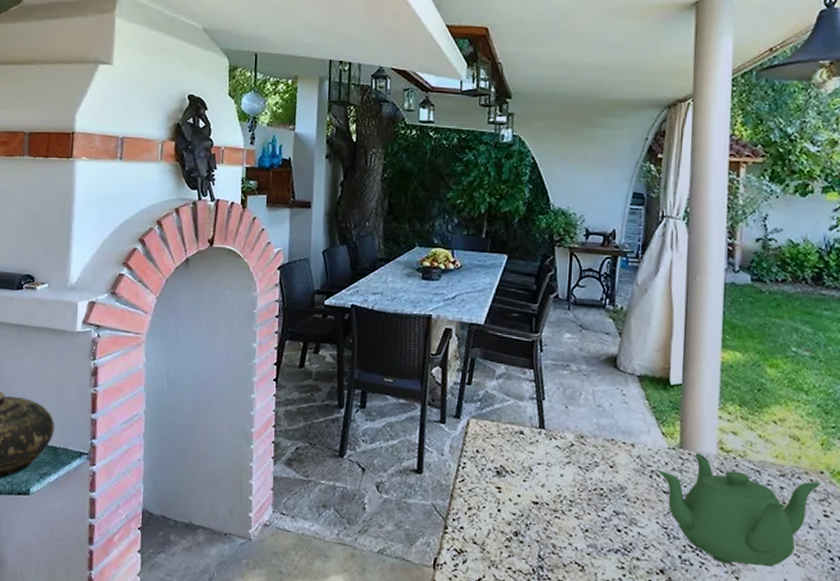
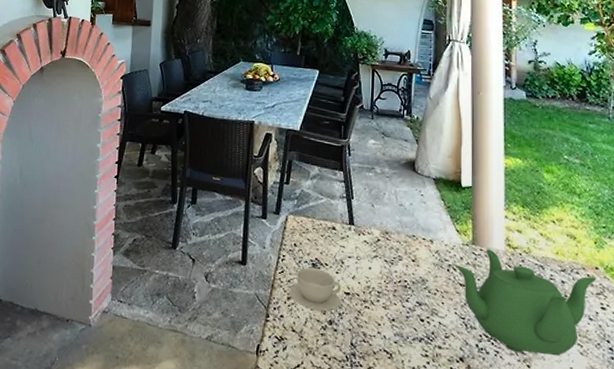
teacup: none [470,475,528,522] -> present [289,267,341,311]

